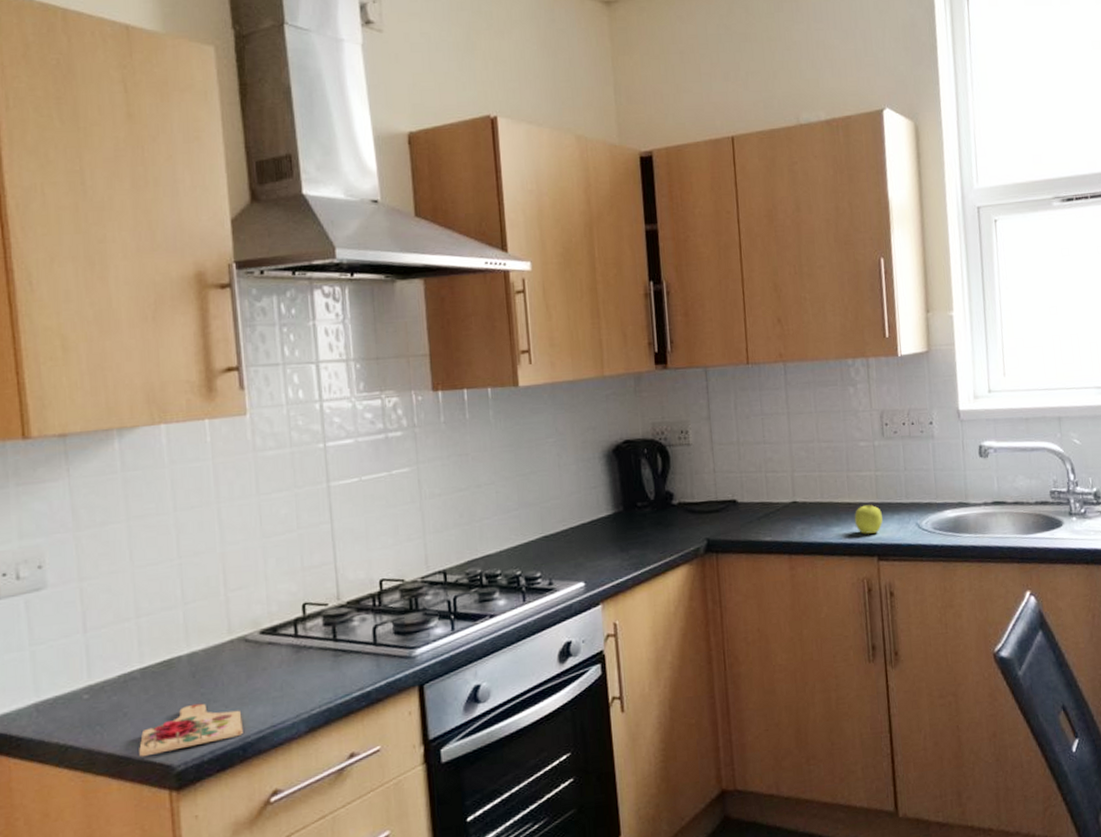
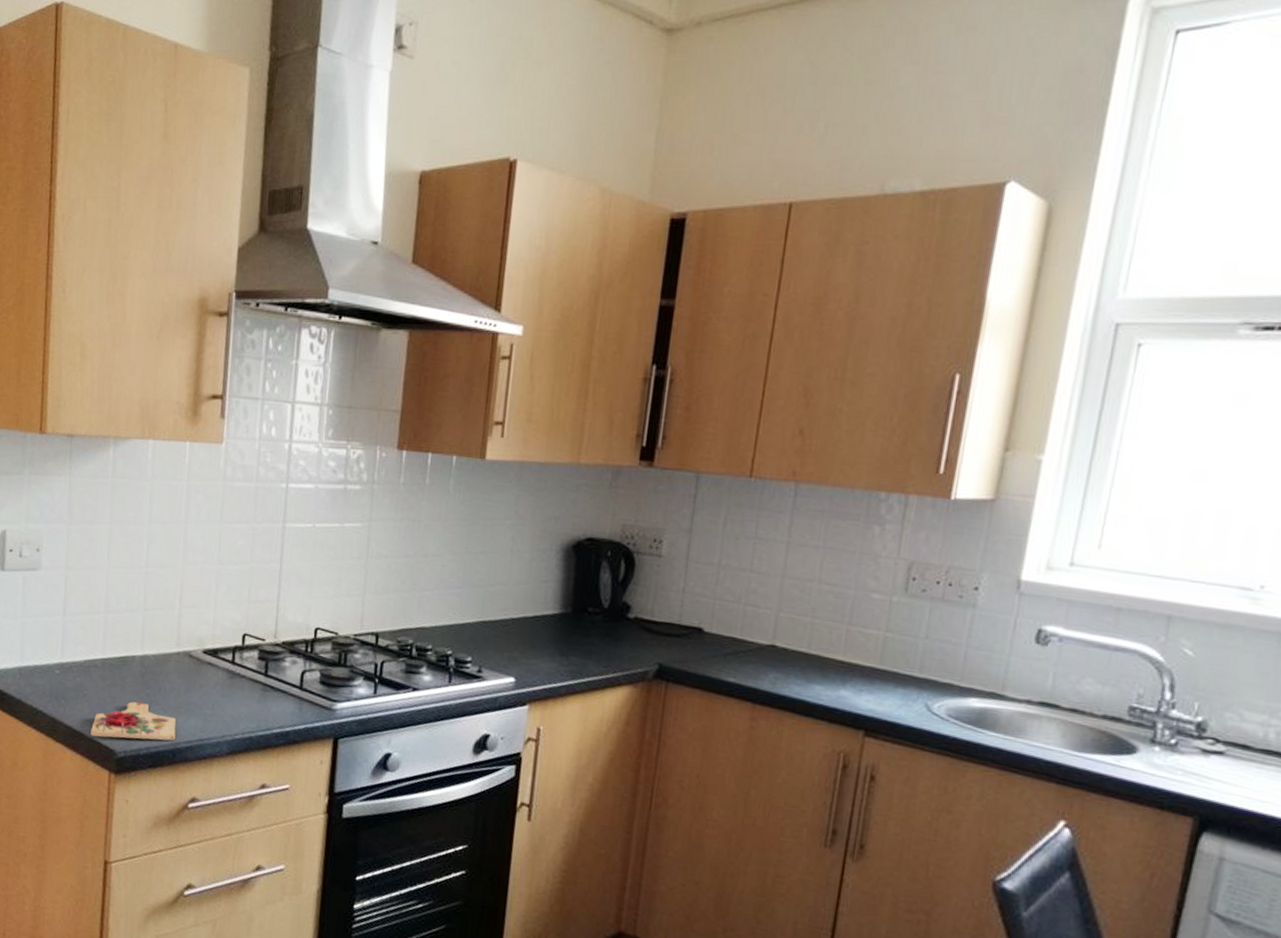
fruit: present [854,504,883,534] -> none [843,667,883,704]

